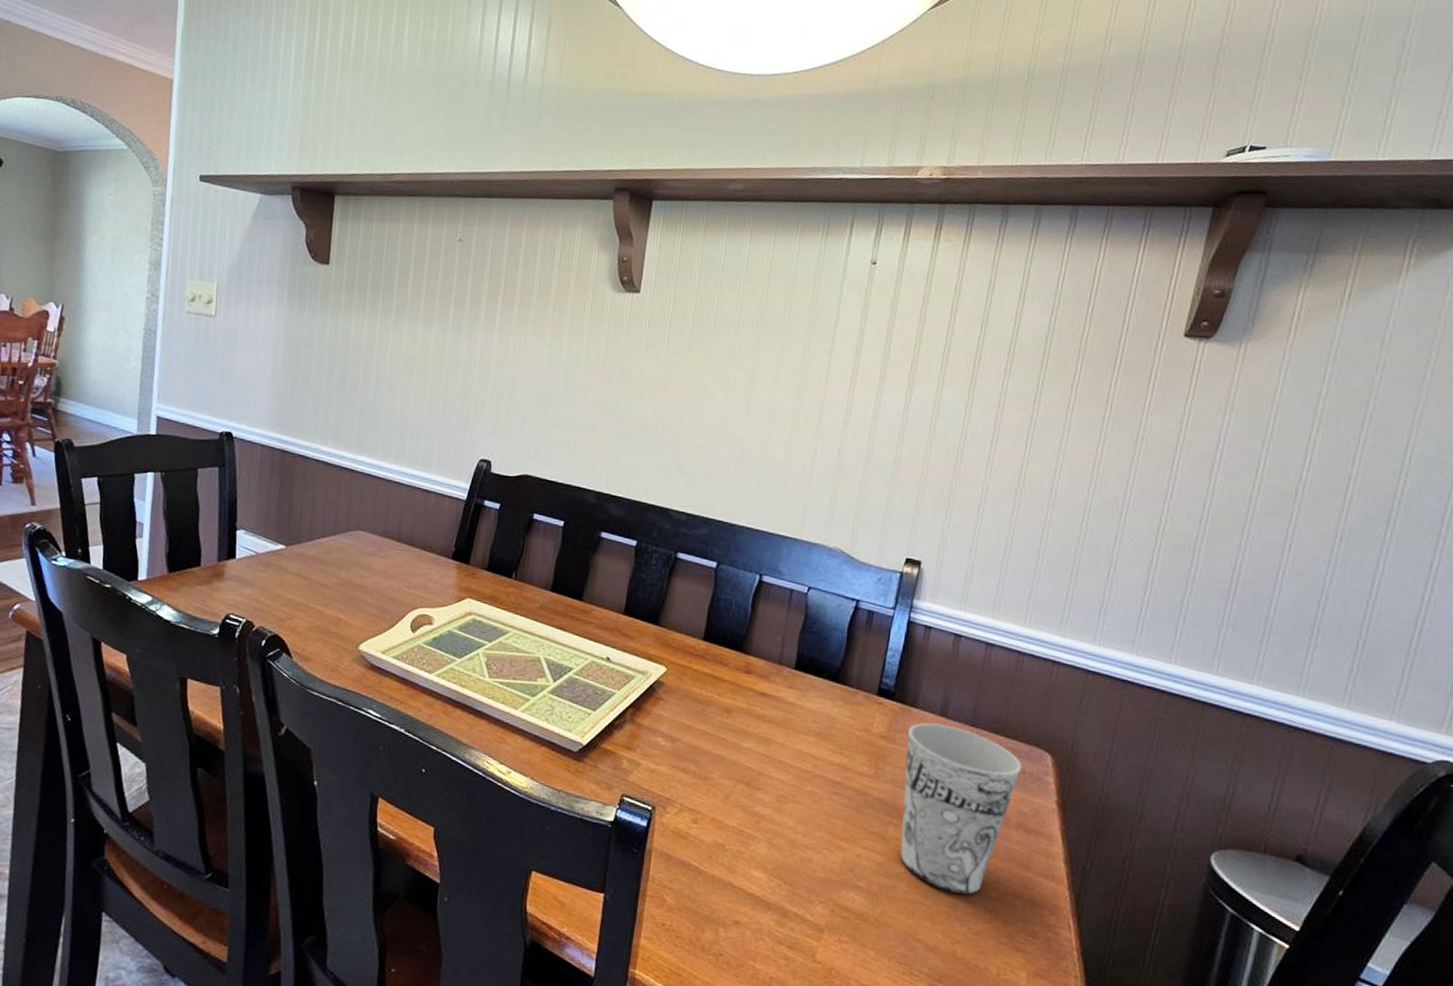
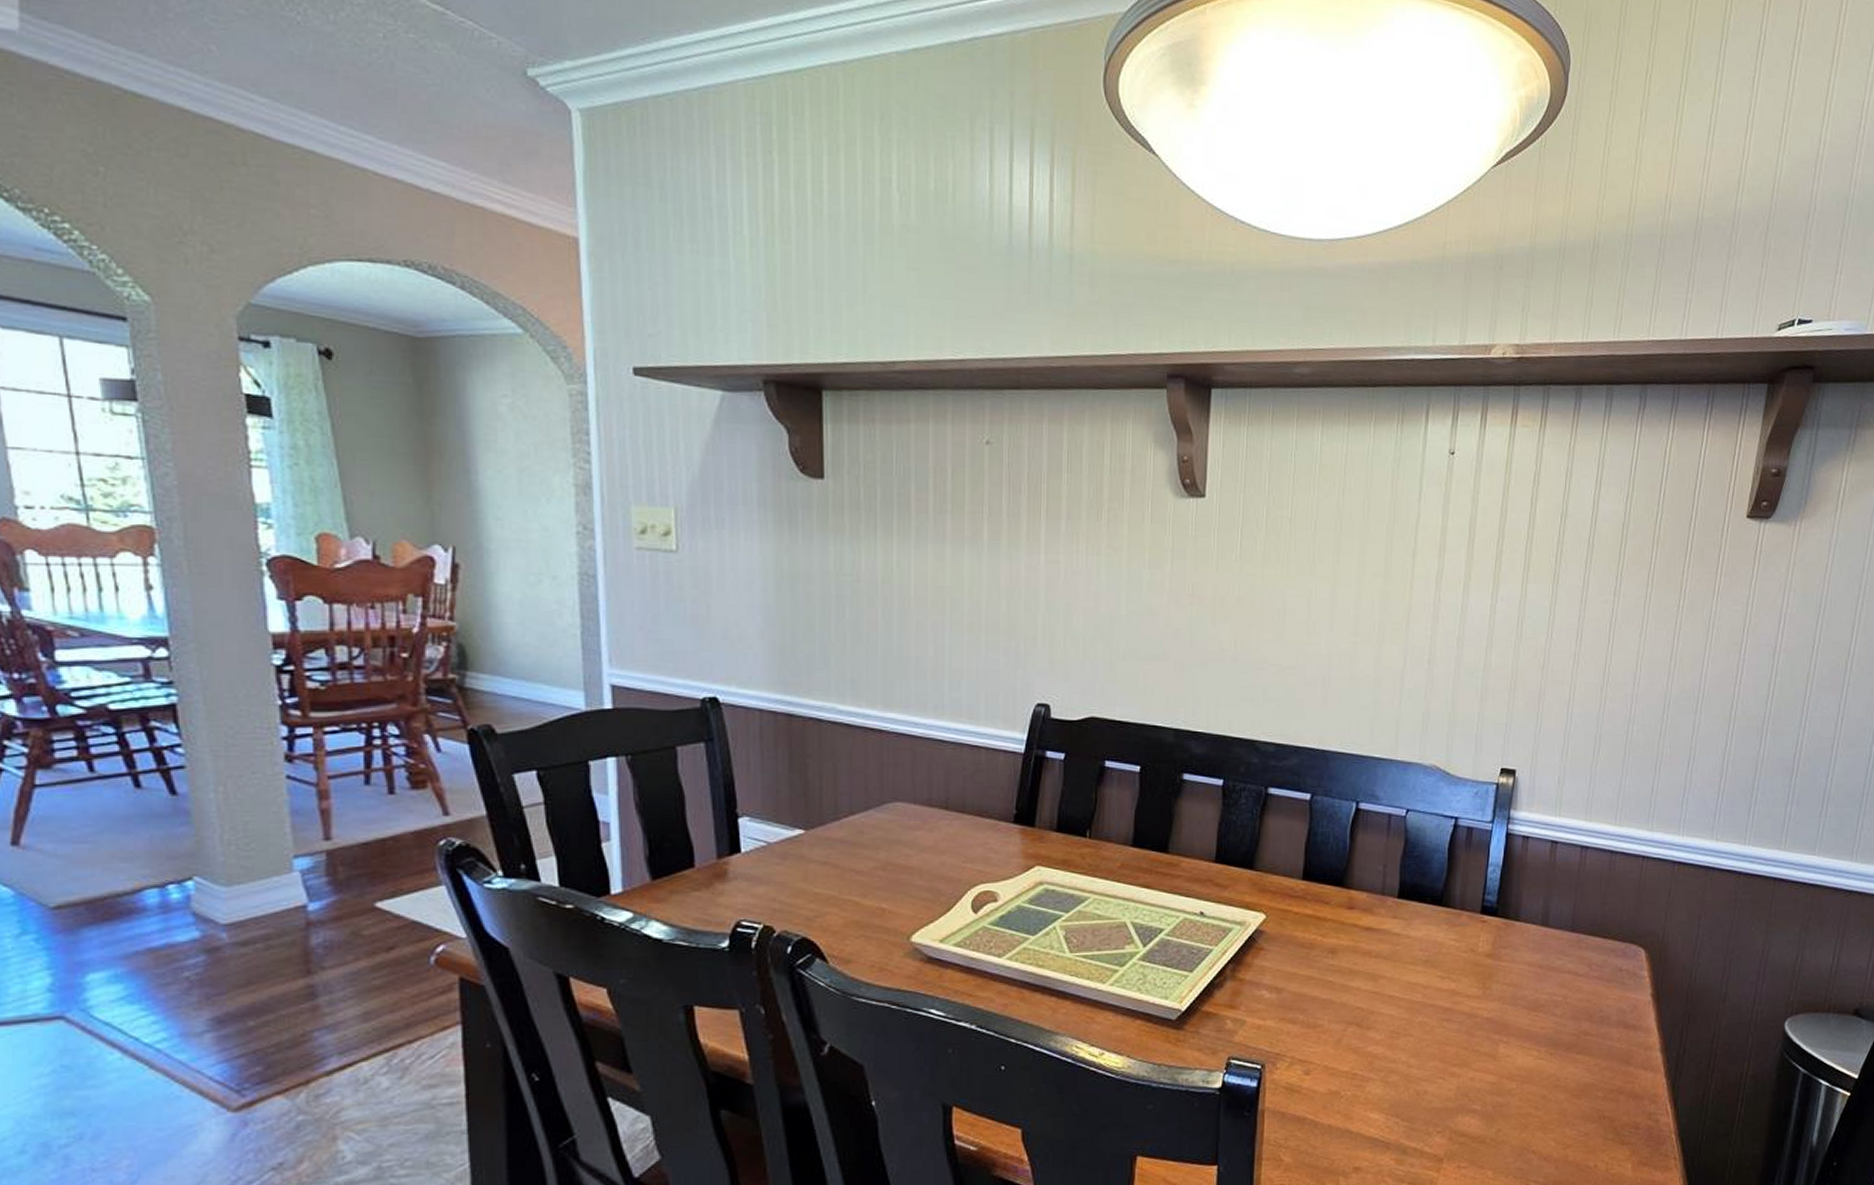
cup: present [900,722,1022,895] -> none [1510,934,1619,1101]

